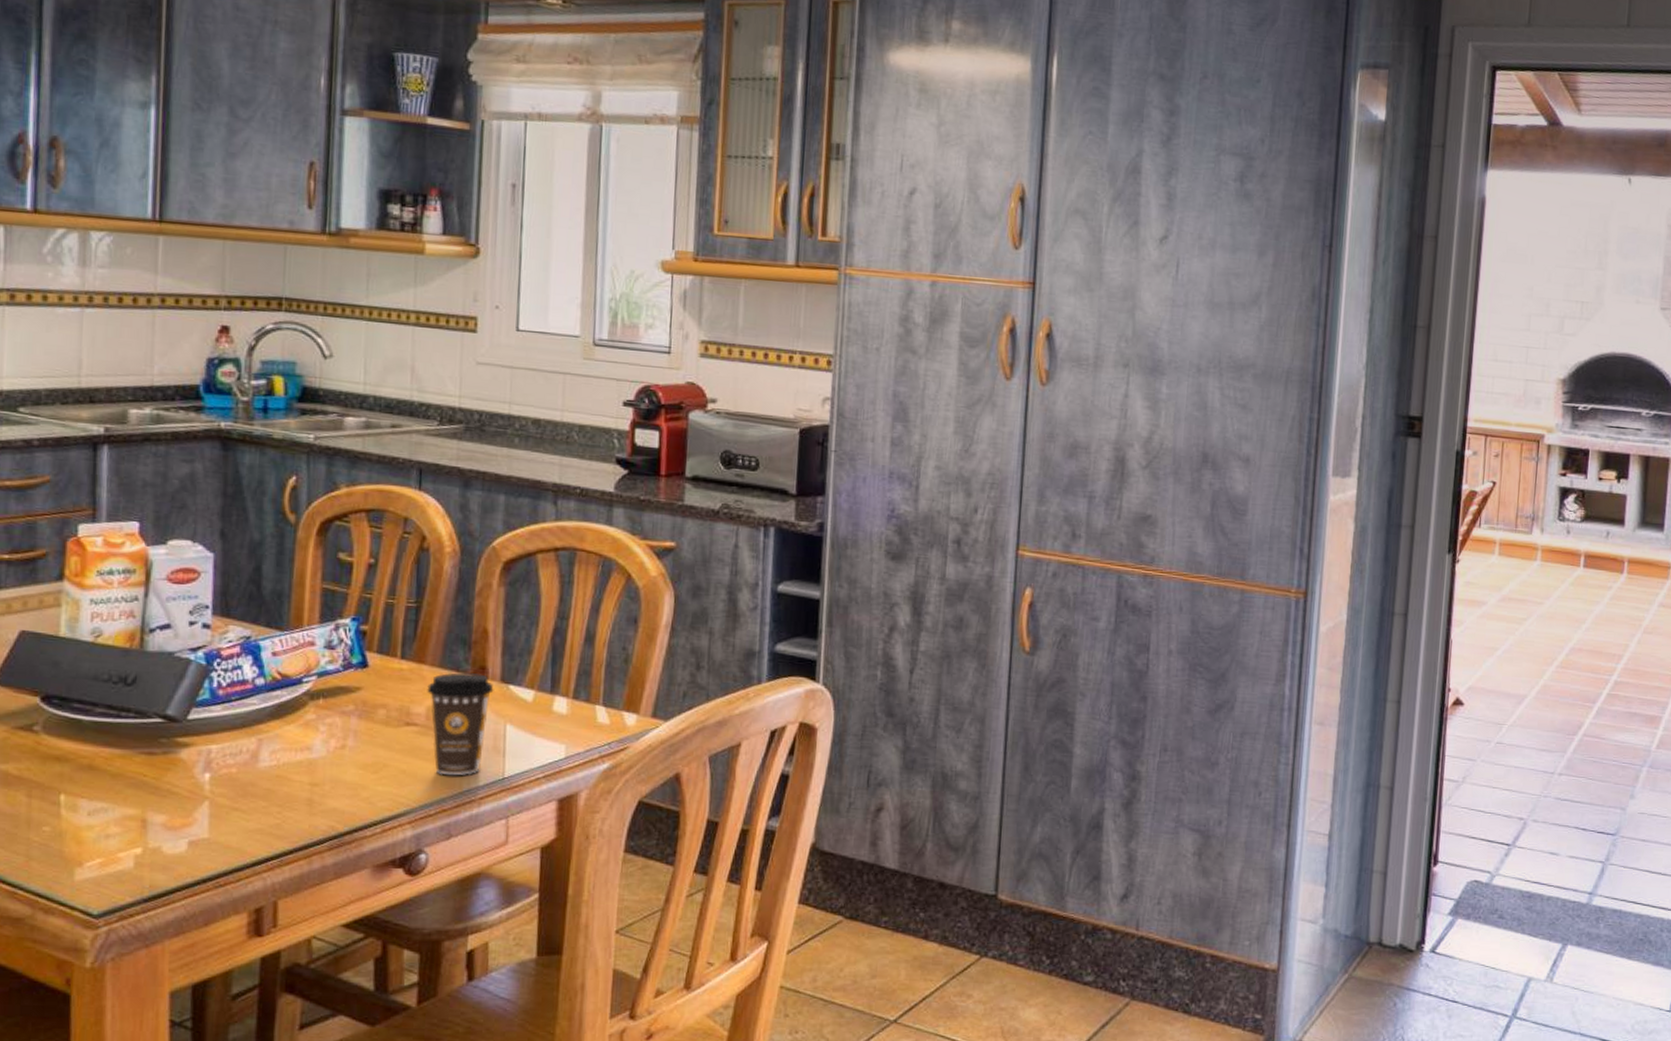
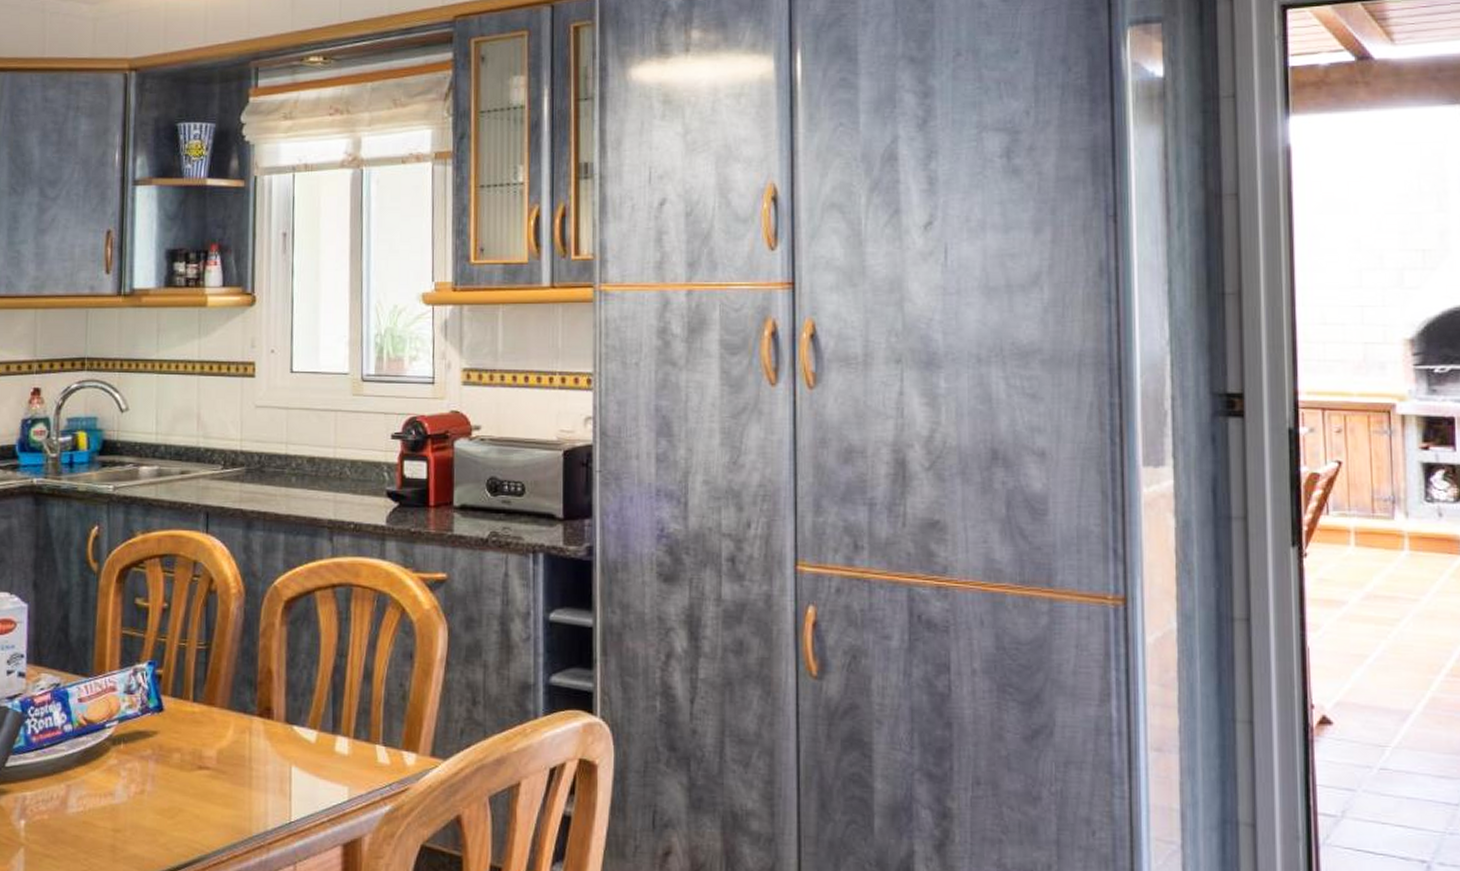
coffee cup: present [427,672,494,775] -> none [217,714,279,820]

